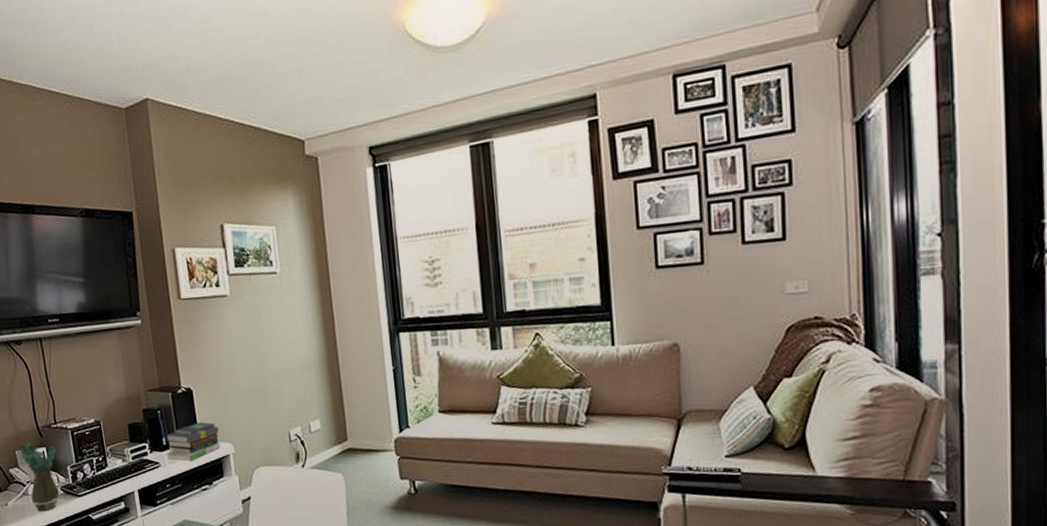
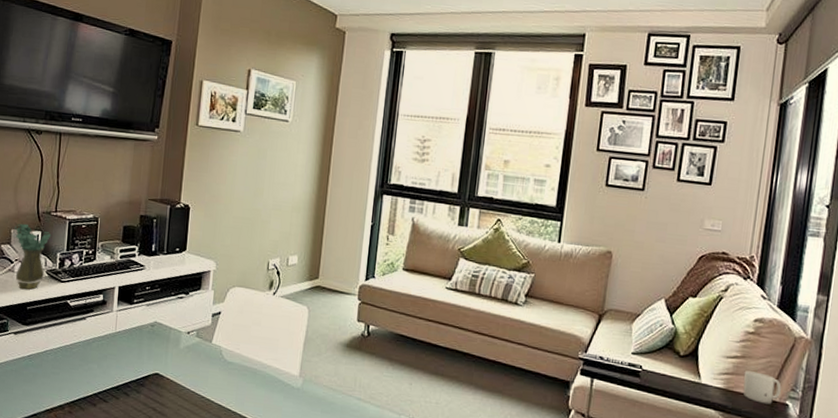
books: present [167,421,221,461] -> none [152,236,206,270]
mug: none [868,450,919,487] -> present [743,370,782,405]

